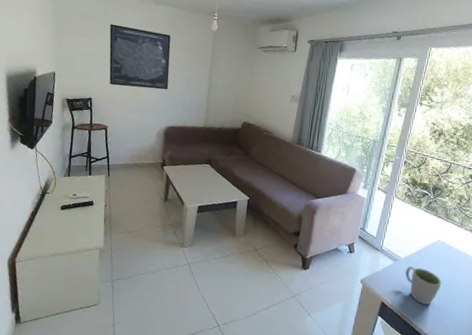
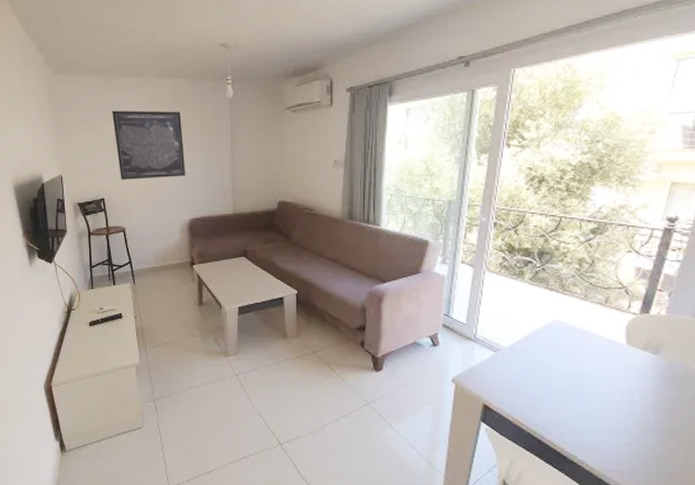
mug: present [405,266,442,306] -> none [512,357,566,405]

